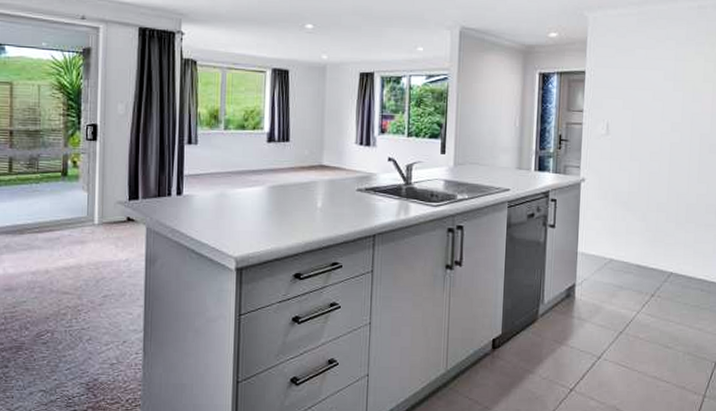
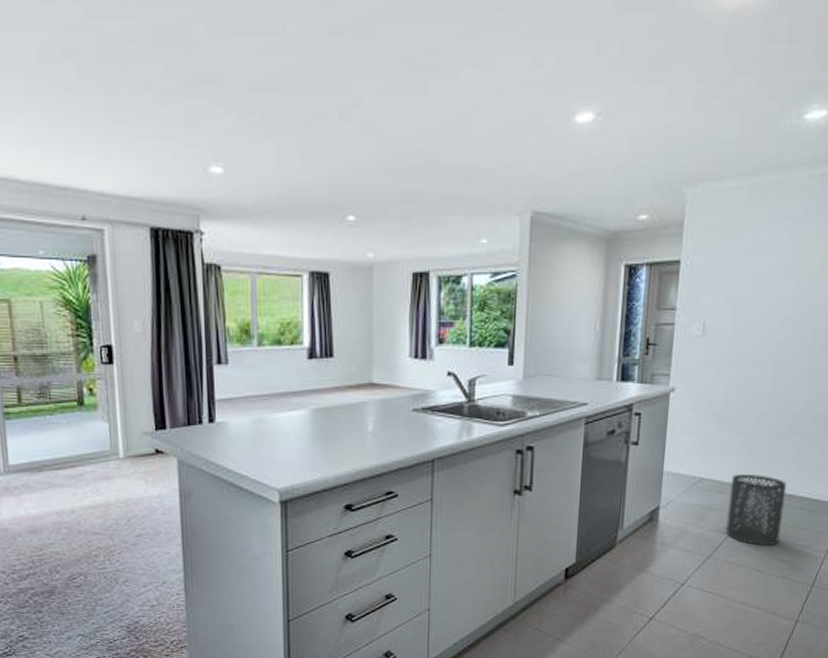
trash can: none [635,257,686,324] -> present [725,474,786,546]

